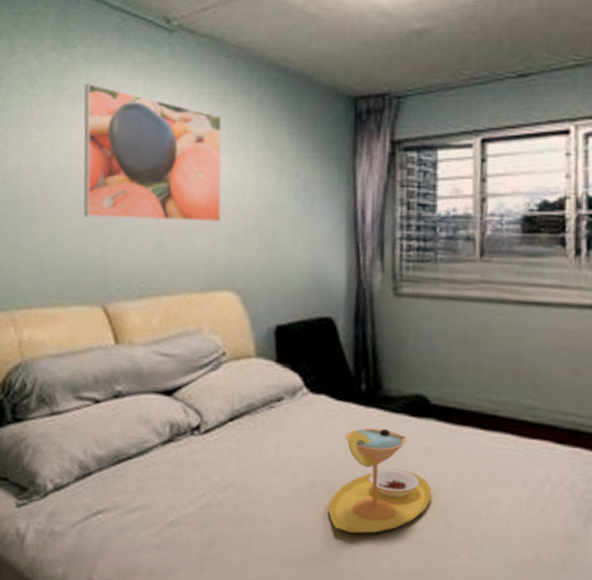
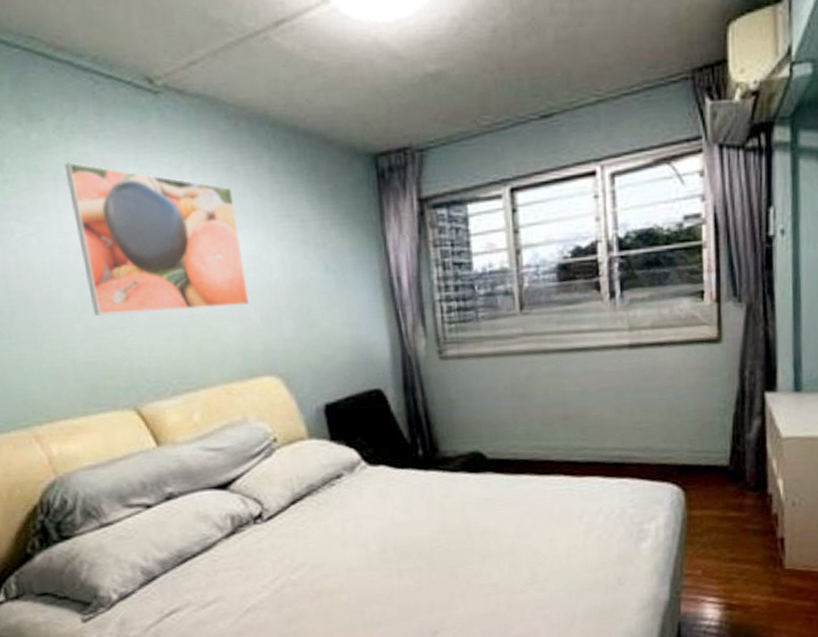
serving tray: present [328,428,431,534] -> none [401,488,496,588]

